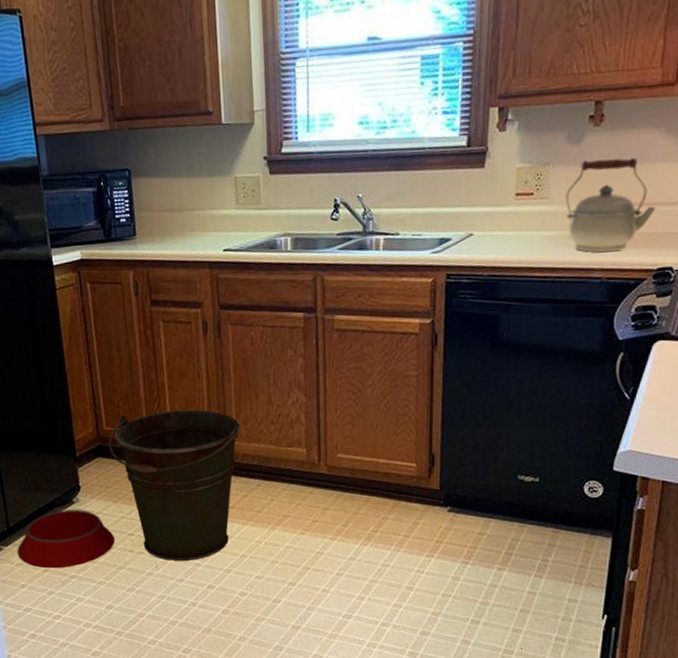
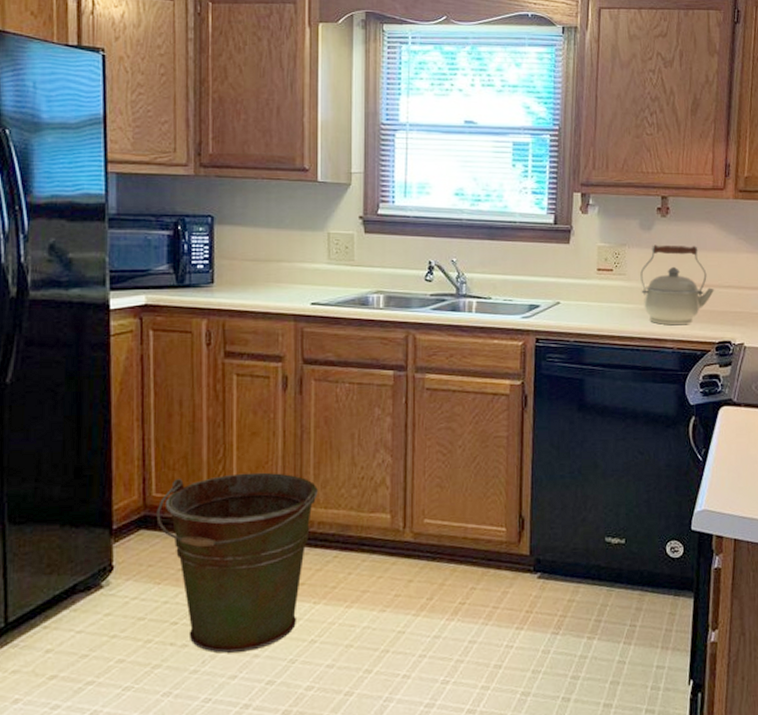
pet bowl: present [17,510,115,569] -> none [14,595,152,674]

